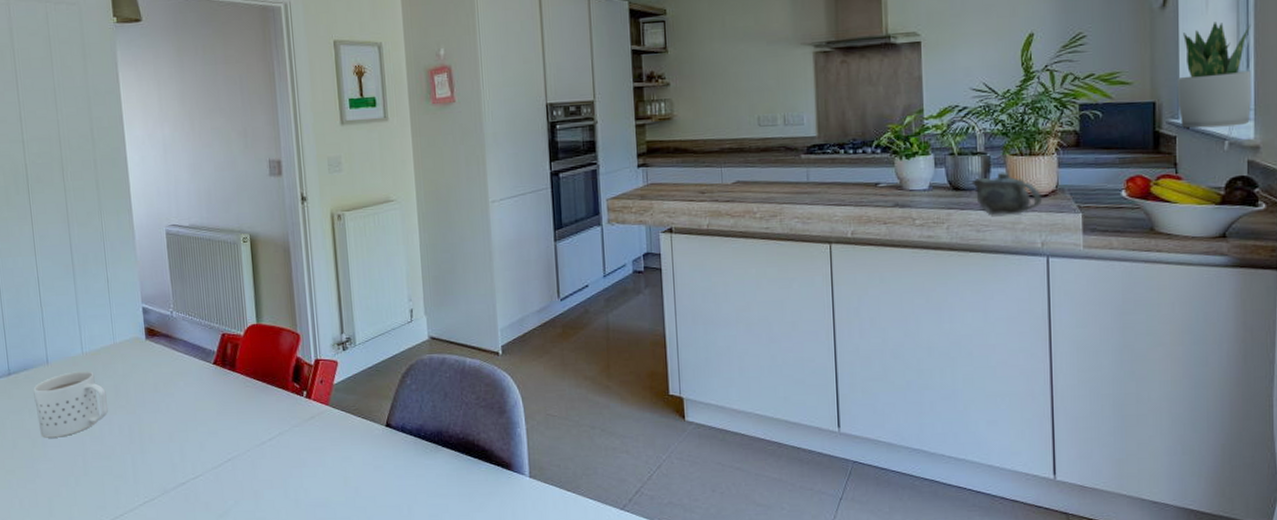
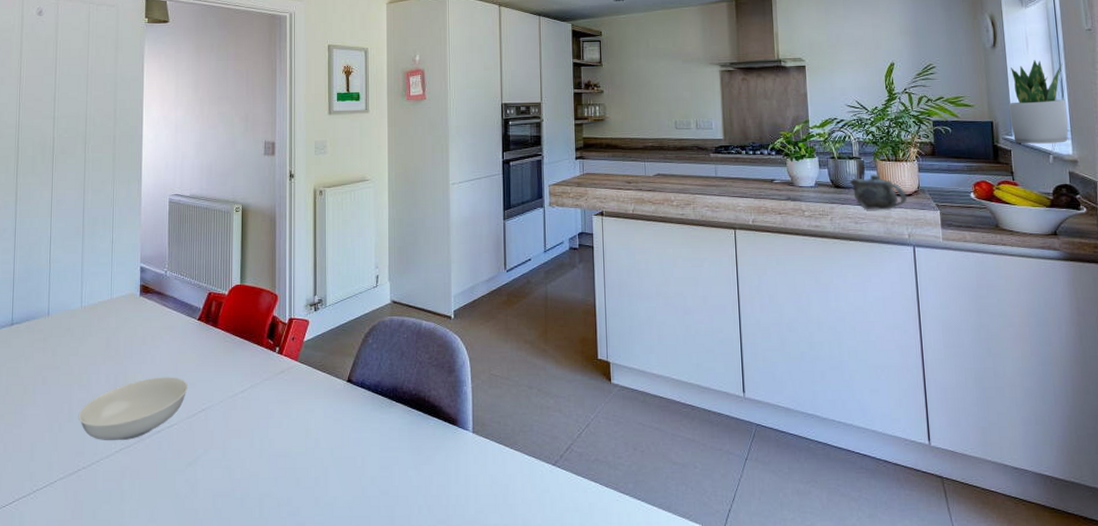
mug: present [33,371,109,438] -> none [32,323,99,385]
bowl: none [94,425,210,495] -> present [78,377,188,441]

